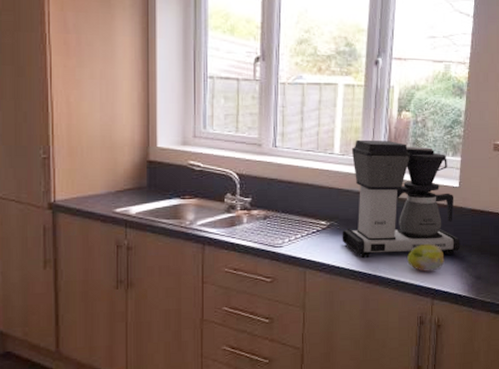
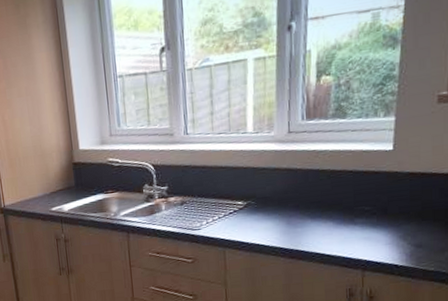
coffee maker: present [342,139,460,258] -> none [260,110,396,234]
fruit: present [407,244,445,272] -> none [333,214,377,244]

